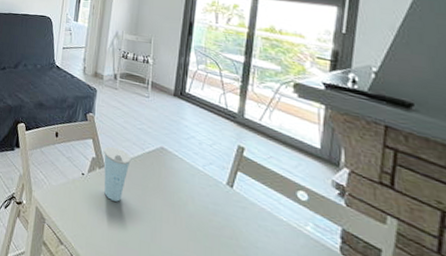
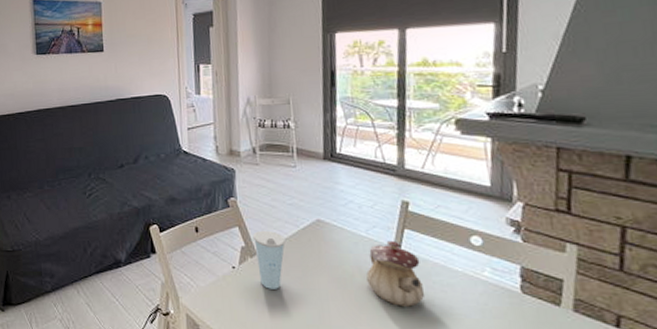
teapot: none [199,178,249,245] -> present [366,240,424,307]

